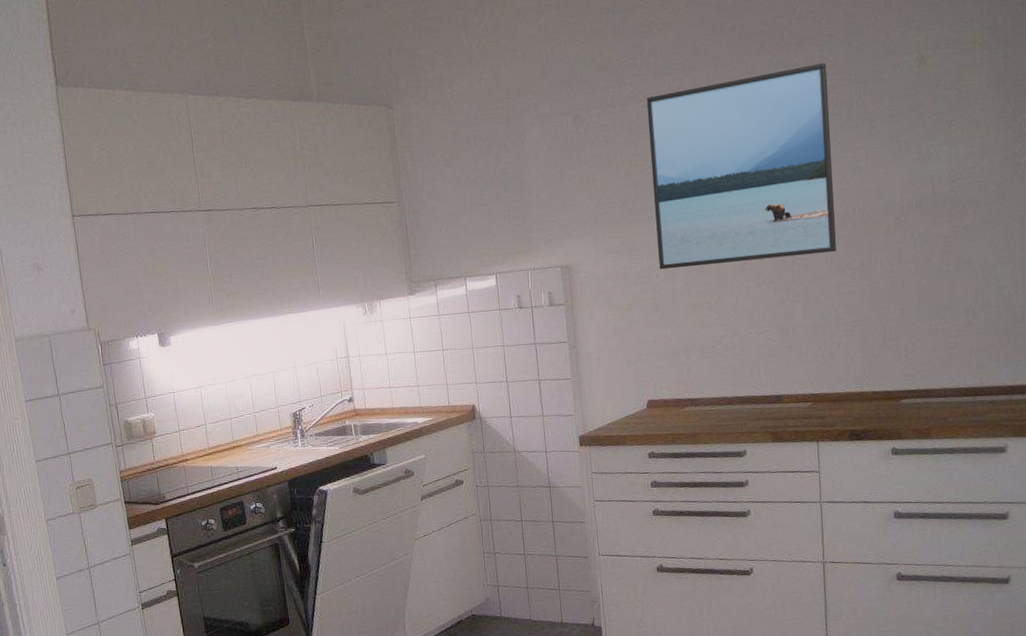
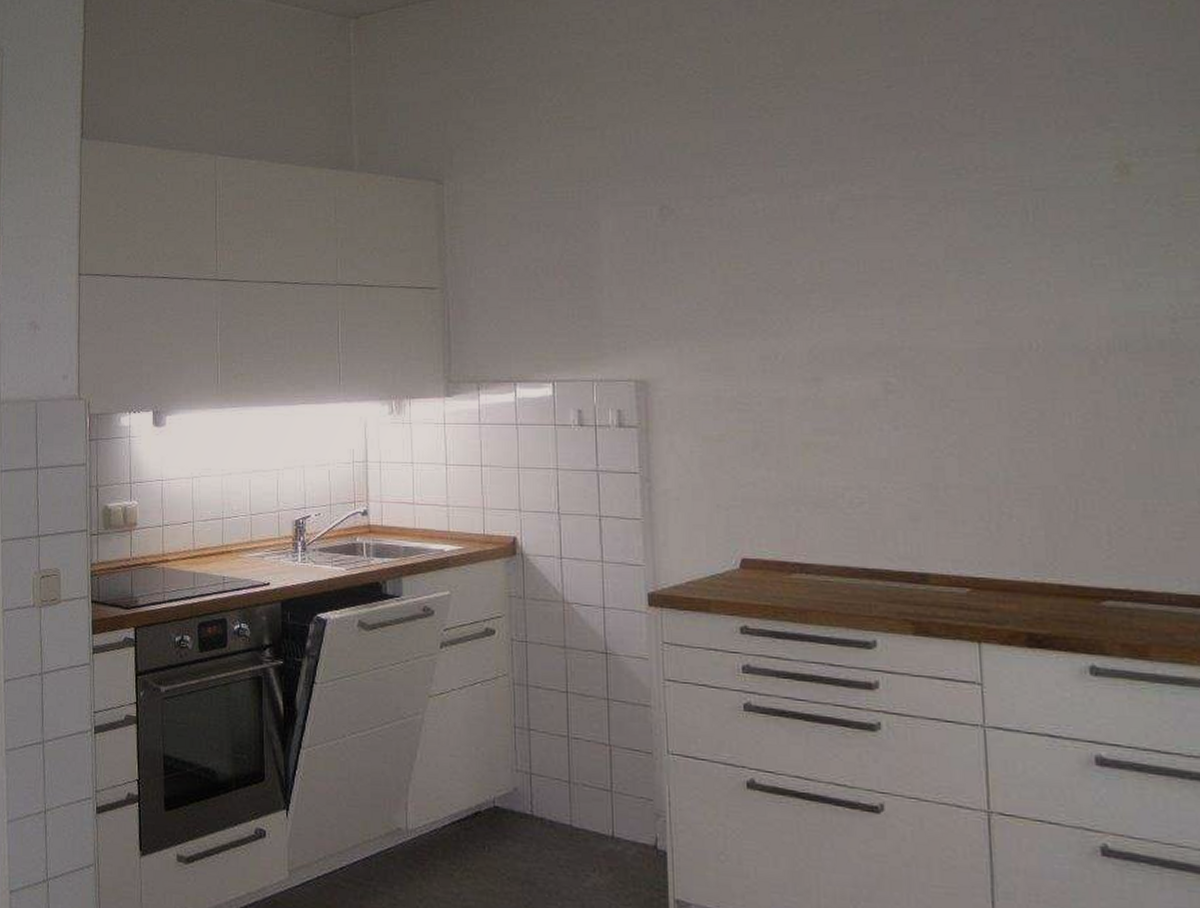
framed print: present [646,62,837,270] -> none [752,164,1007,397]

